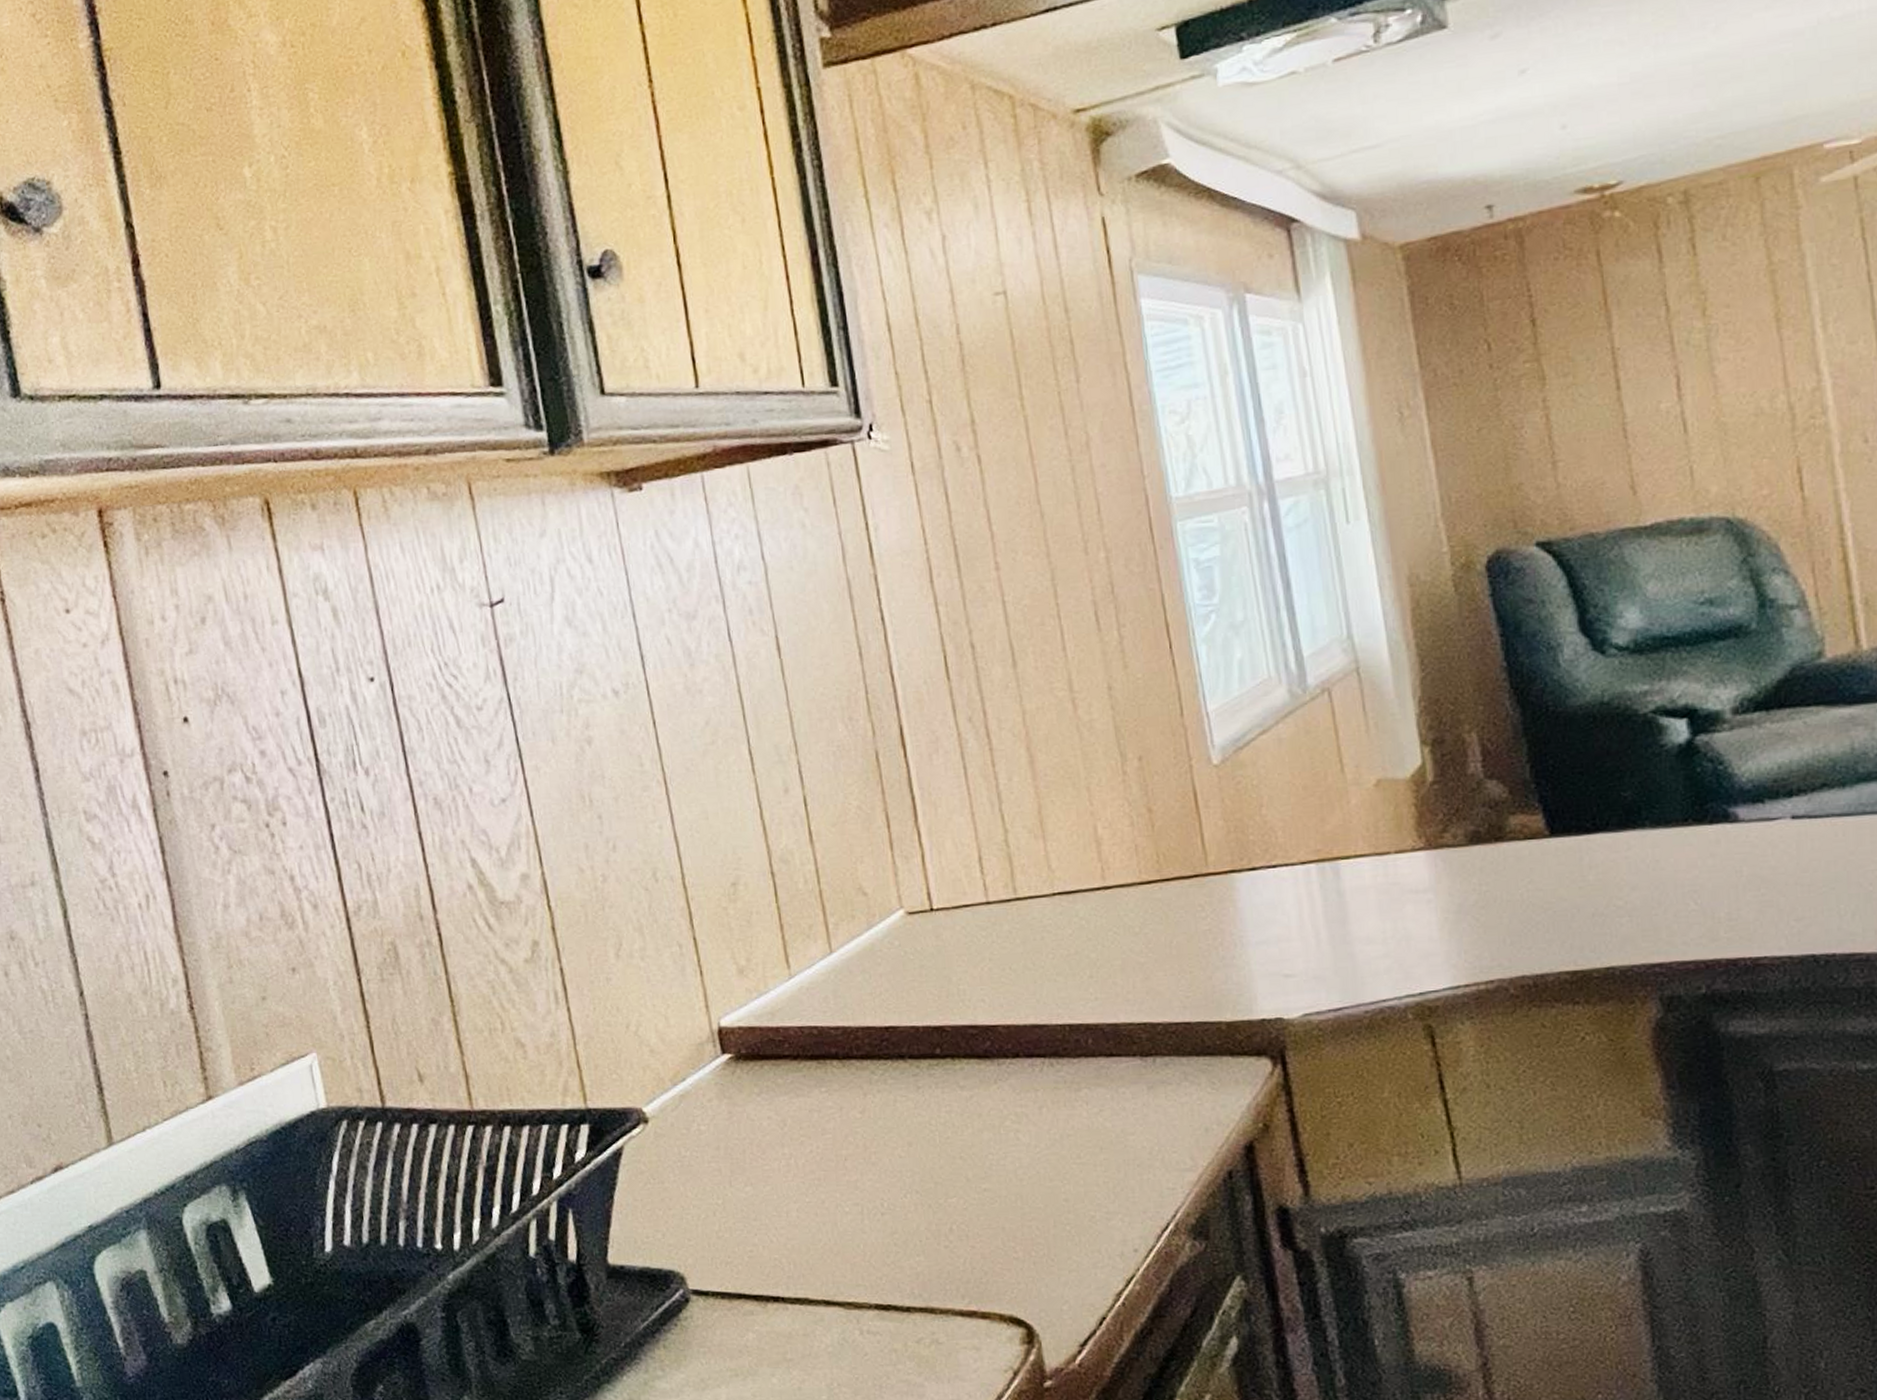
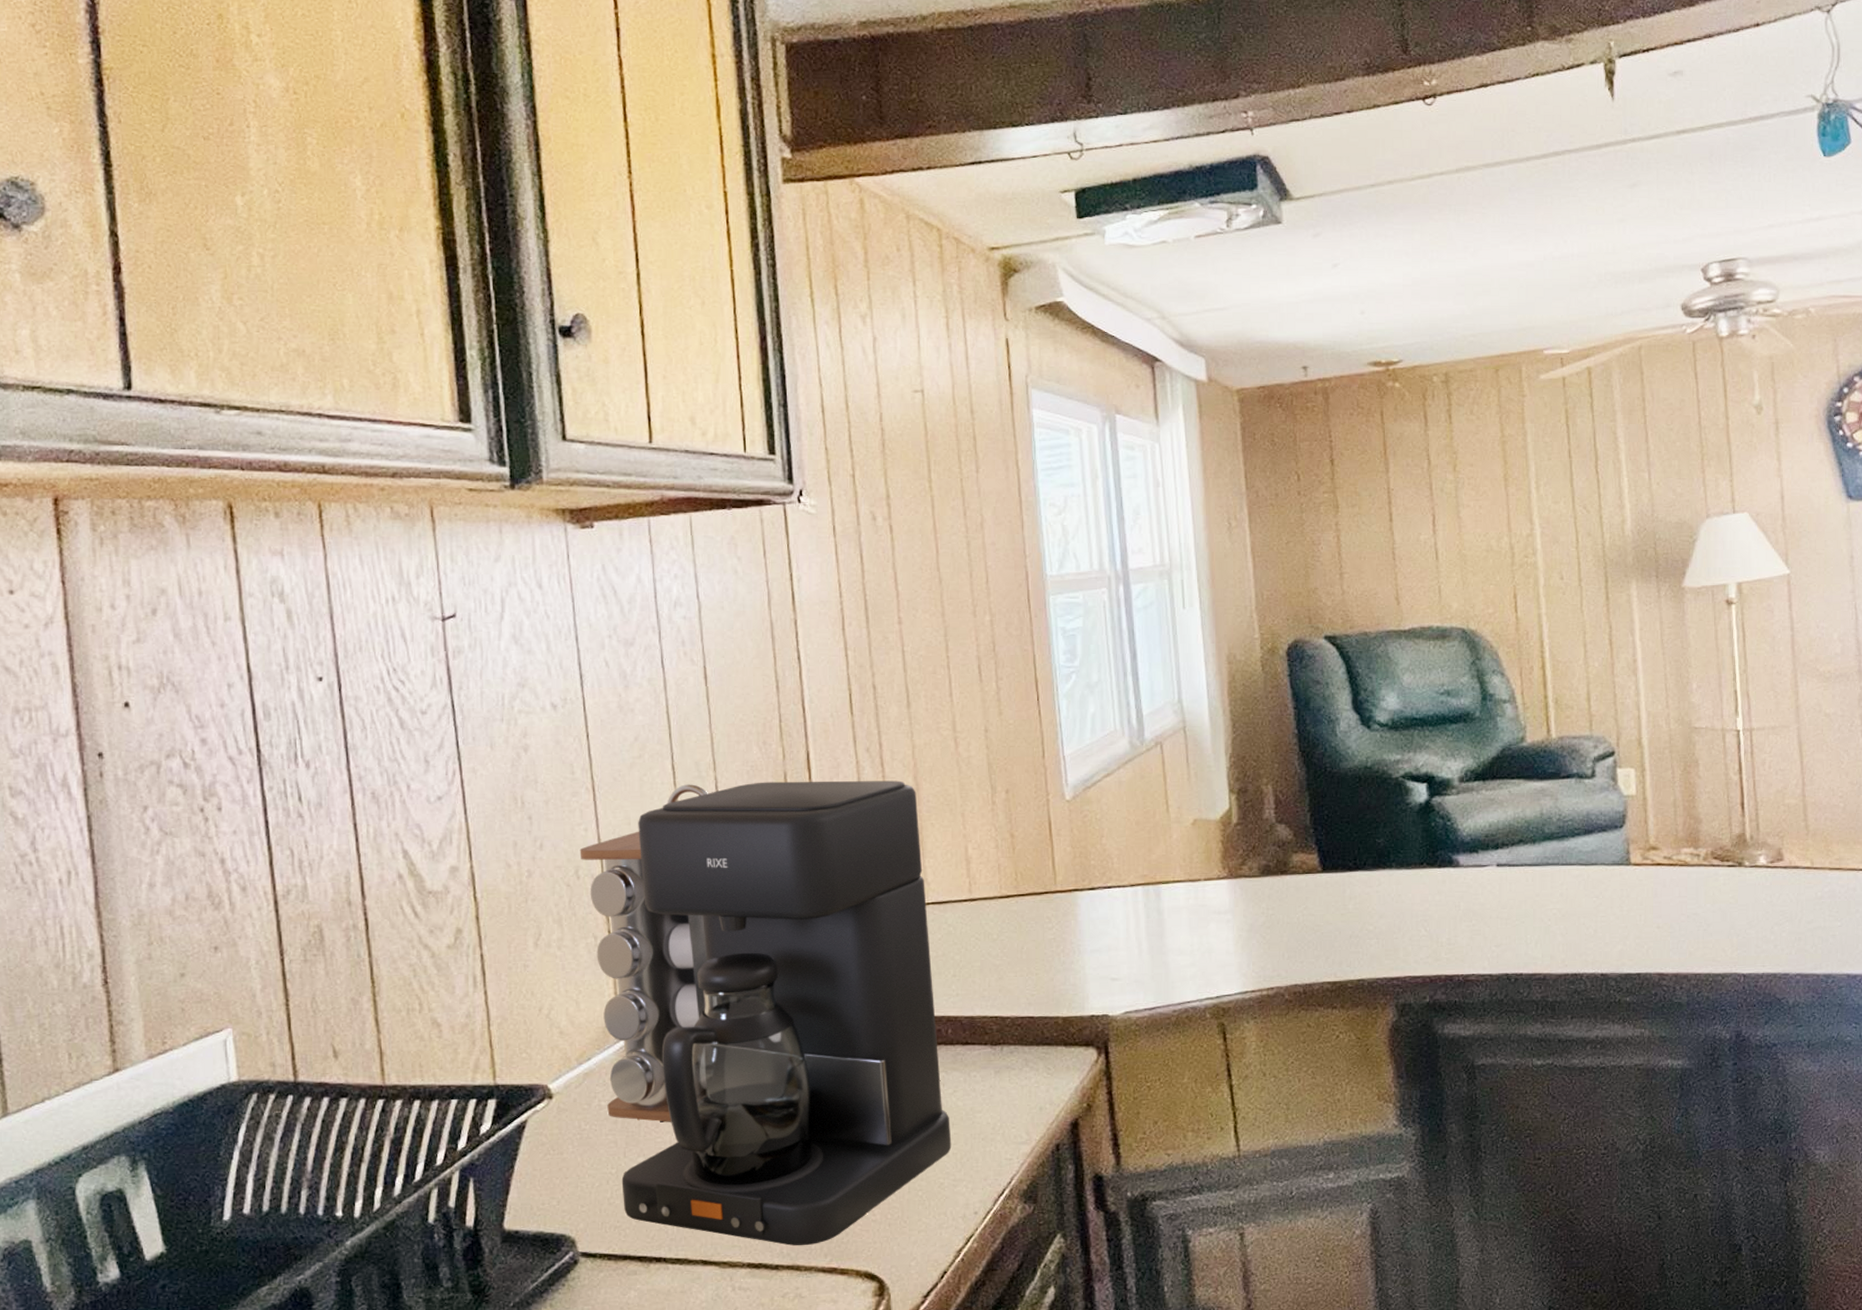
spice rack: none [655,770,807,1149] -> present [579,784,708,1123]
coffee maker: none [716,753,1102,1286] -> present [621,780,952,1246]

